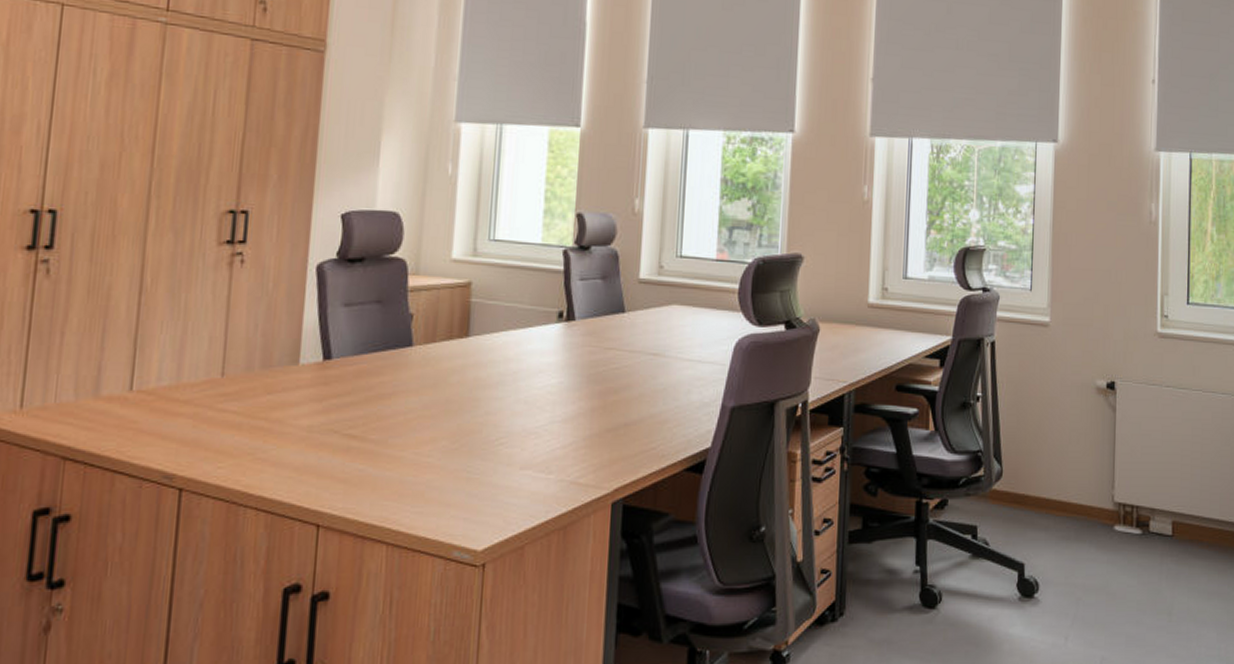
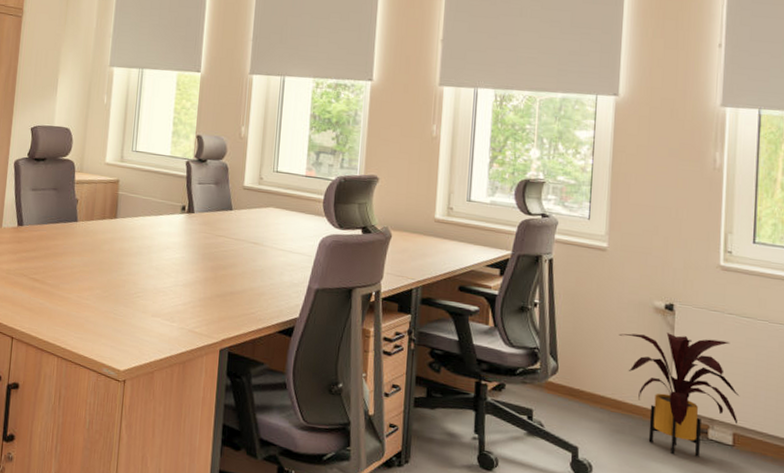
house plant: none [1063,415,1178,556] -> present [619,333,740,457]

